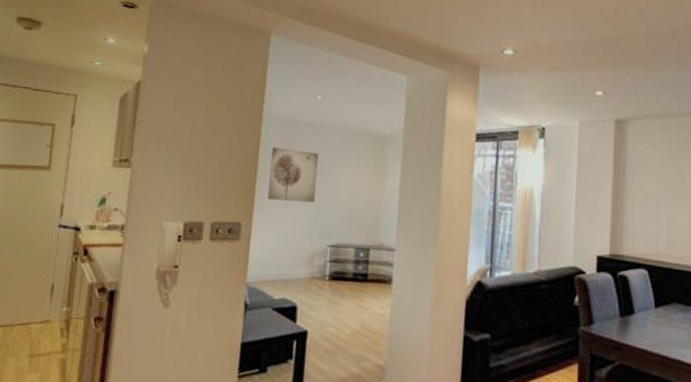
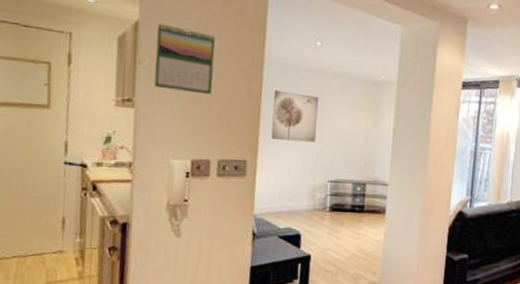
calendar: none [151,82,214,154] -> present [153,23,215,95]

